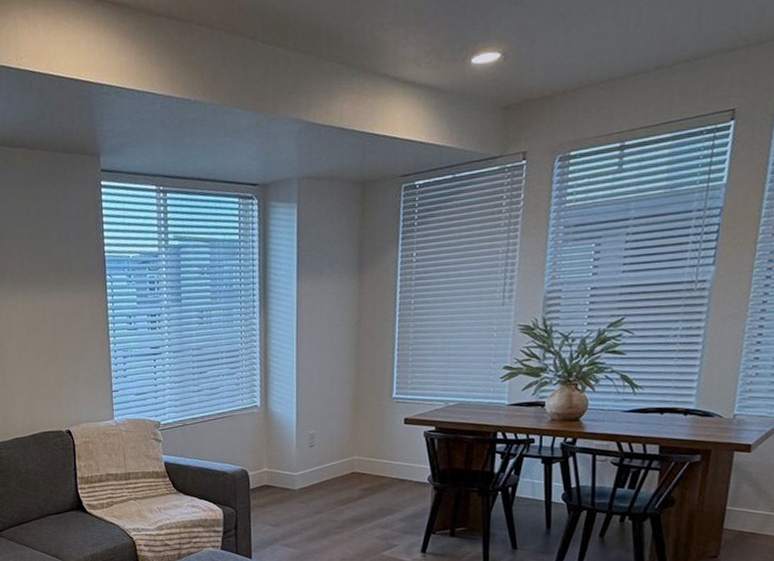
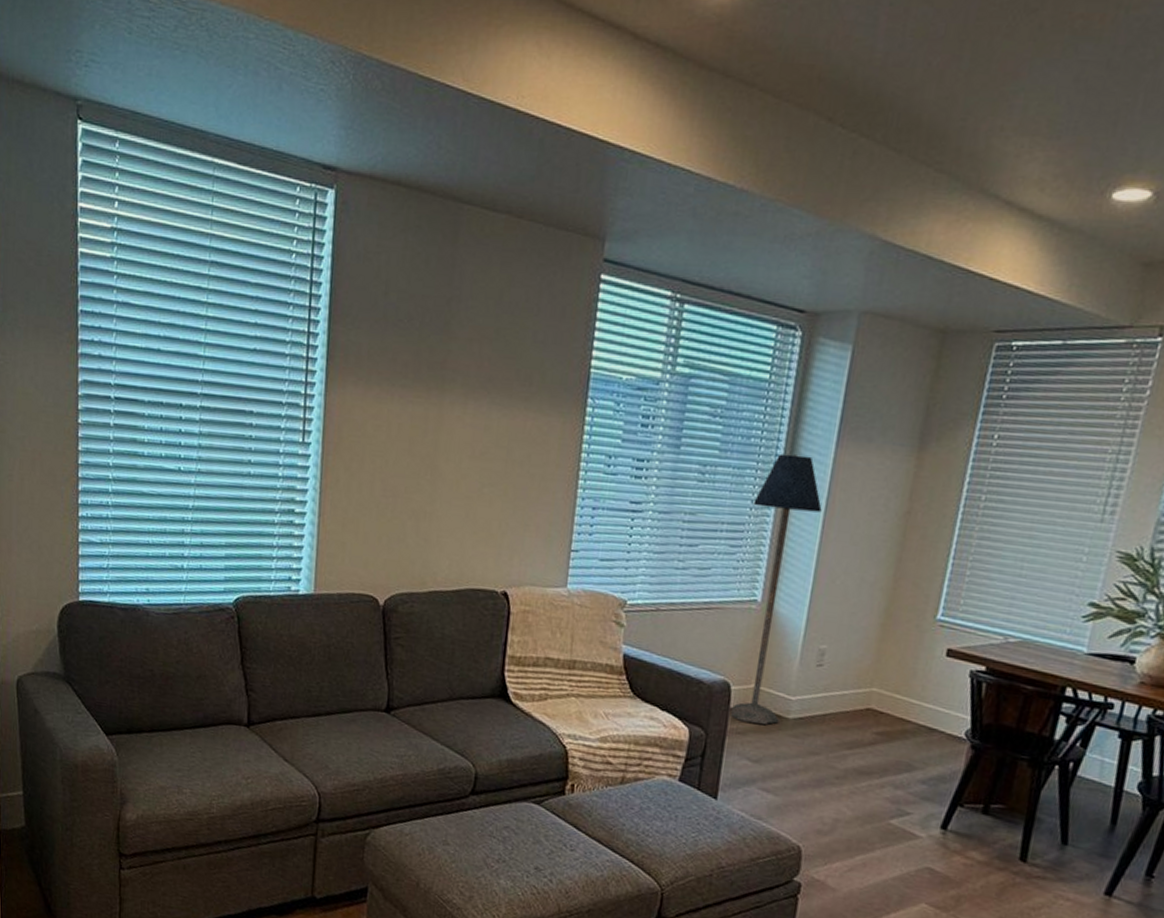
floor lamp: none [242,292,294,498] -> present [729,453,822,725]

